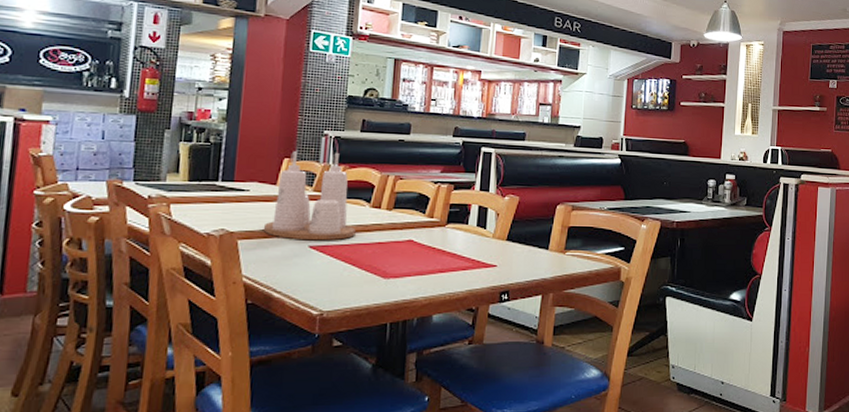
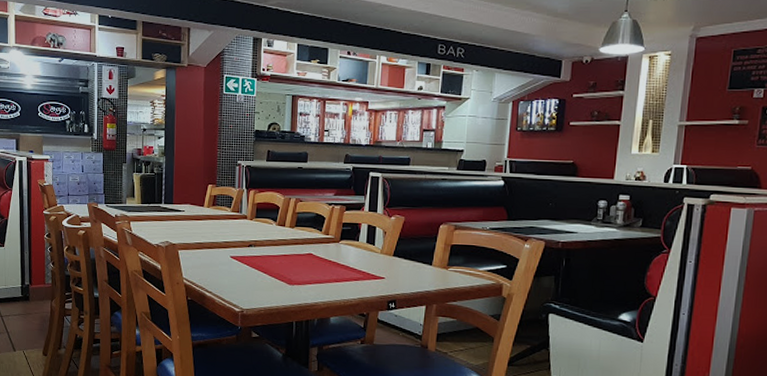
condiment set: present [263,151,356,241] -> none [196,179,266,253]

